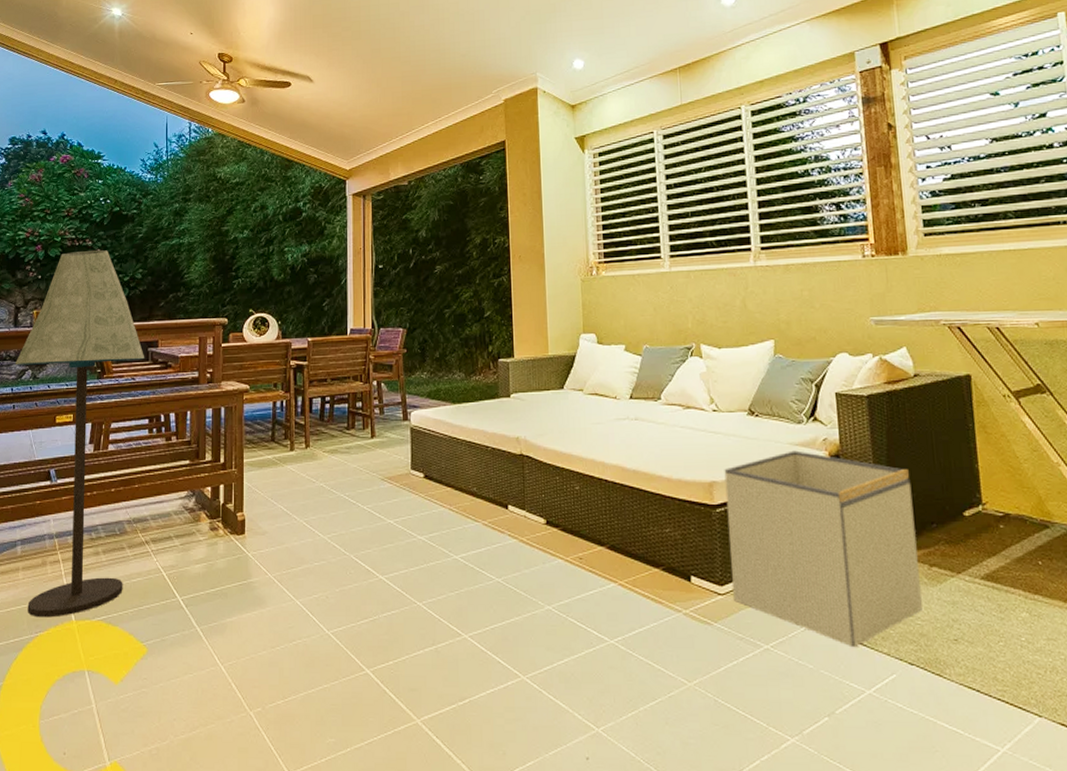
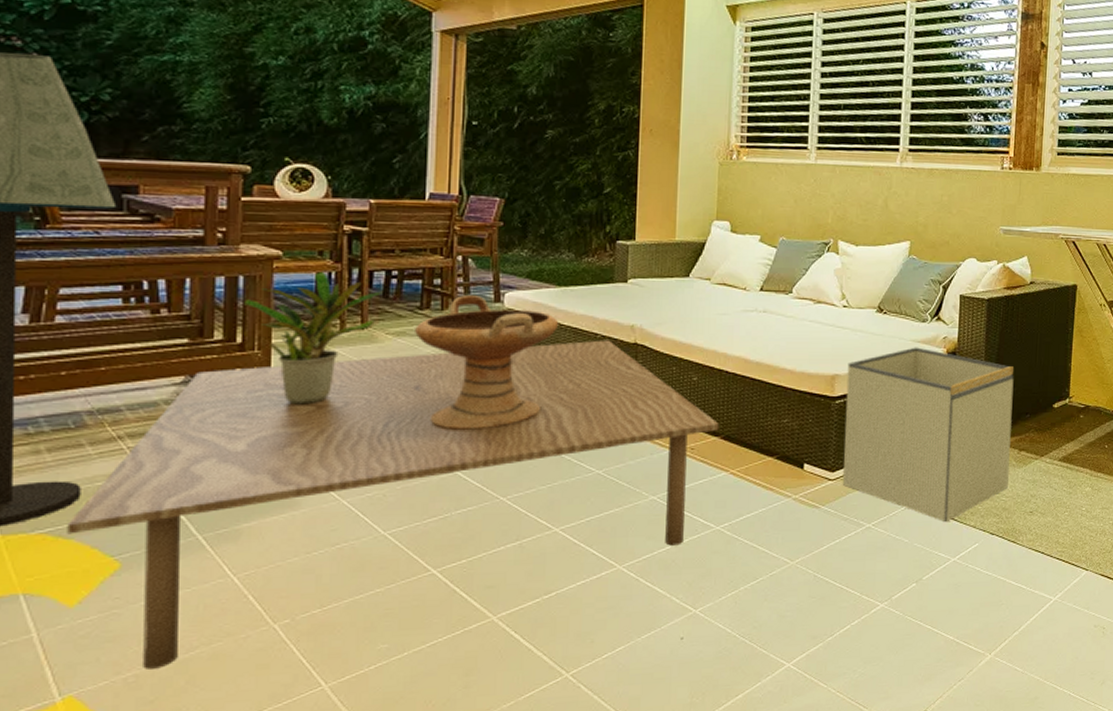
coffee table: none [114,452,604,744] -> present [67,340,719,669]
potted plant: none [225,400,320,515] -> present [245,271,383,405]
decorative bowl: none [344,414,456,538] -> present [415,294,559,430]

